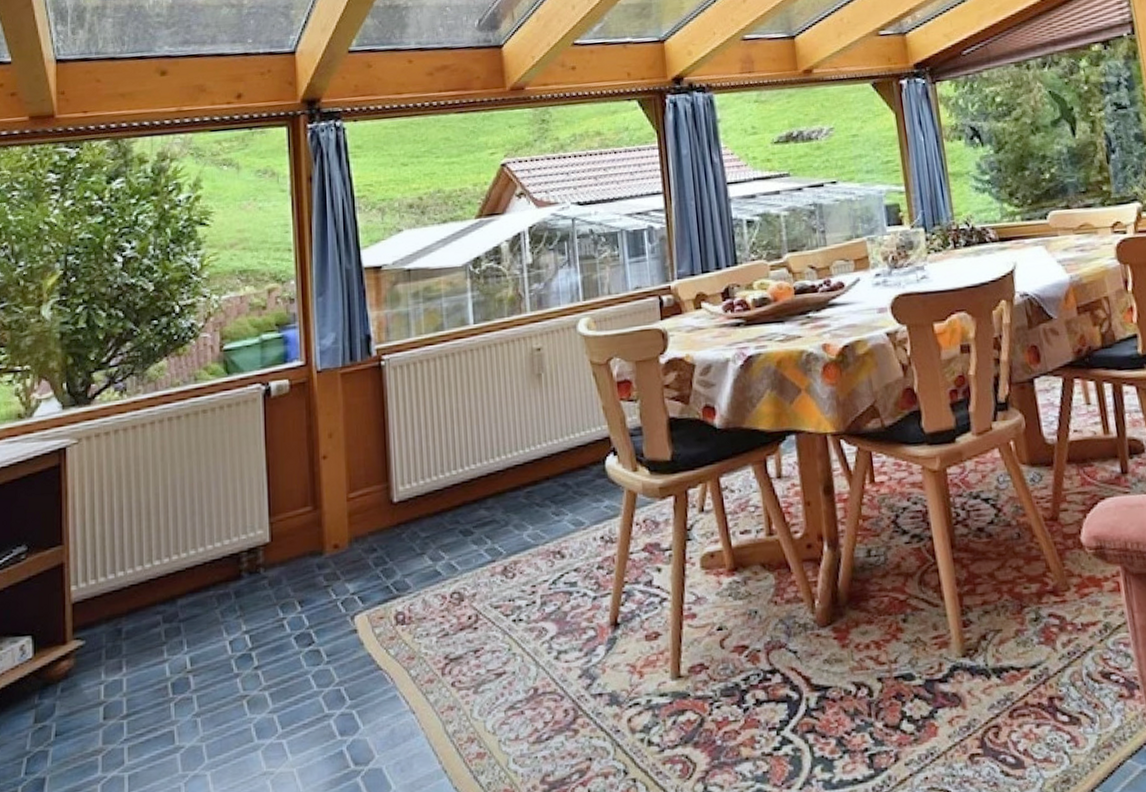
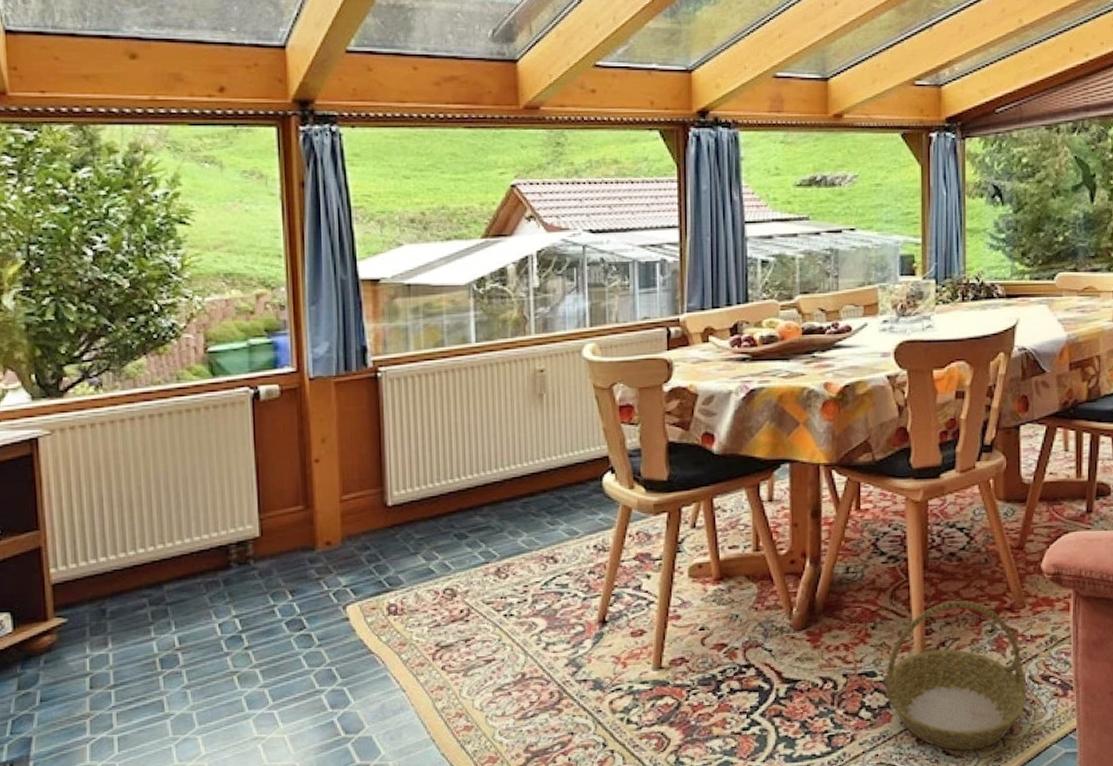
basket: none [923,584,1089,771] -> present [884,601,1027,751]

